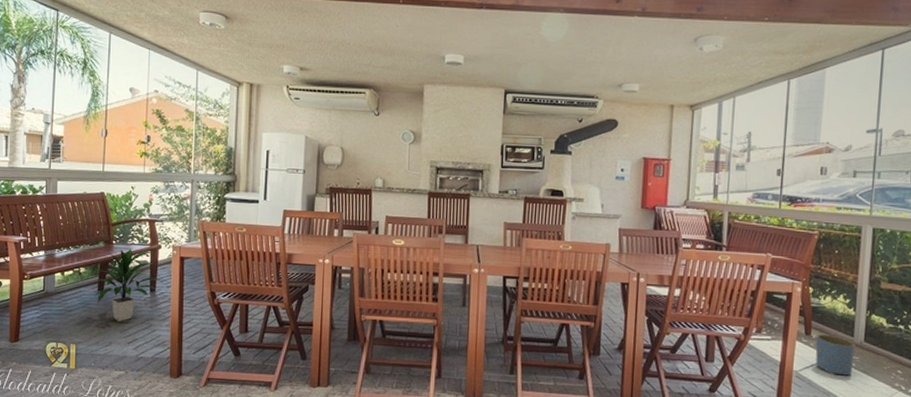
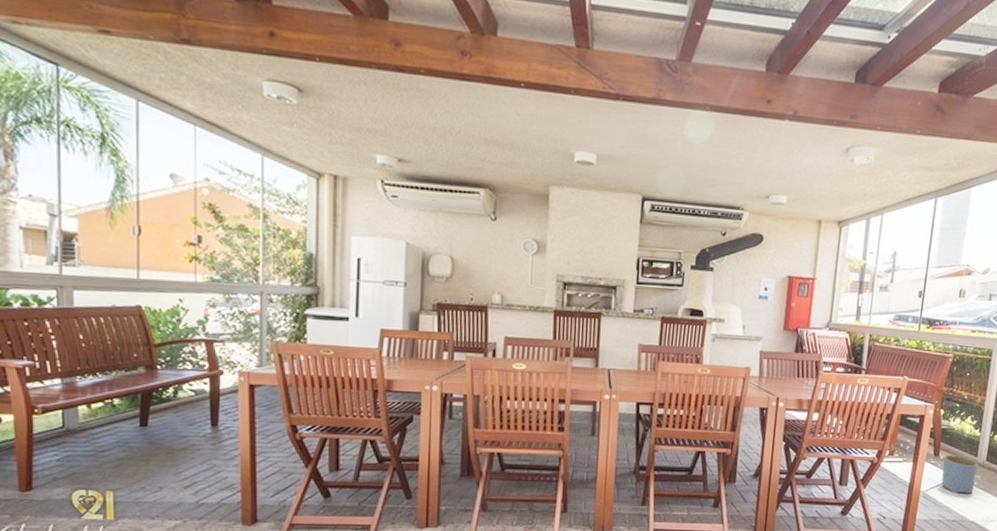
indoor plant: present [94,248,161,321] -> none [135,375,224,462]

